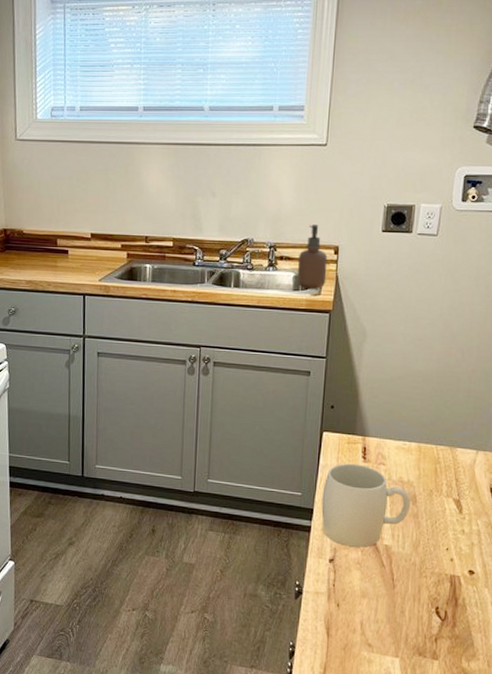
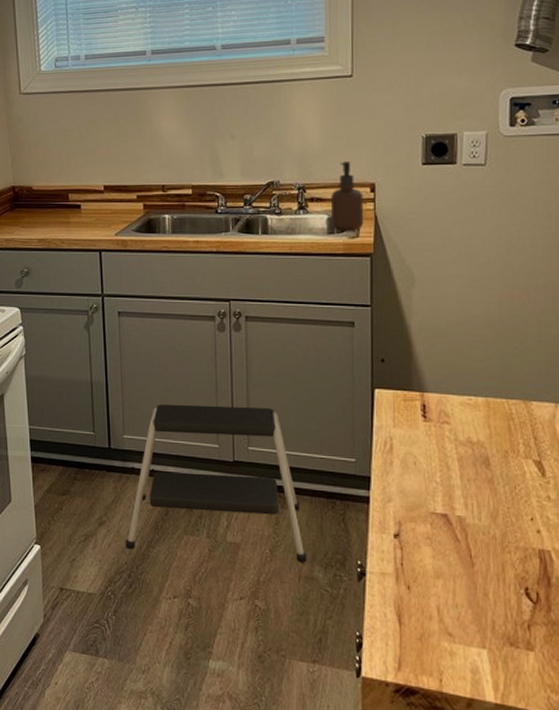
step stool: none [91,438,253,582] -> present [125,403,307,563]
mug: present [321,463,410,548] -> none [379,423,483,520]

